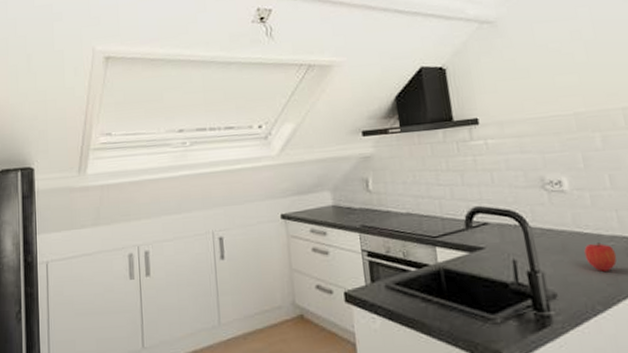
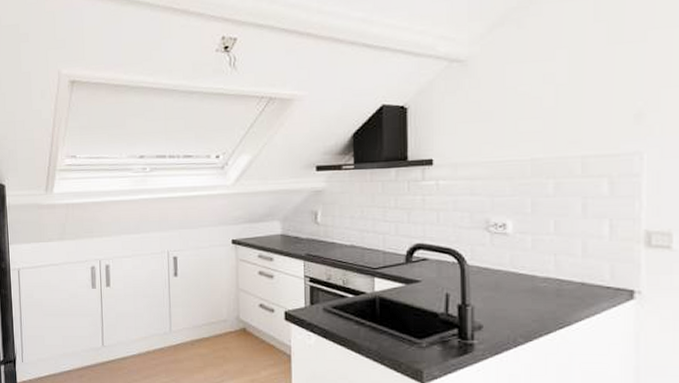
fruit: present [584,242,617,272] -> none [516,283,547,309]

